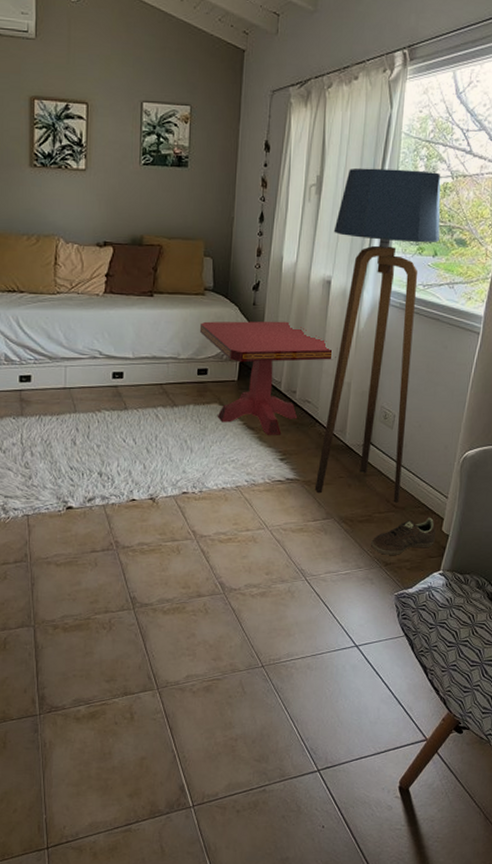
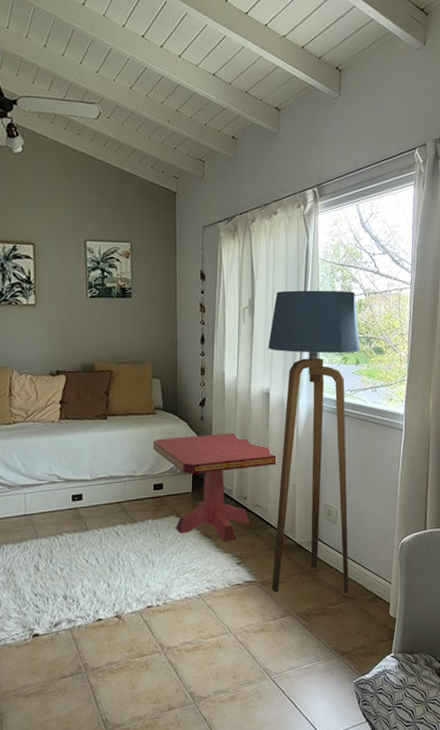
sneaker: present [371,517,436,555] -> none [328,603,384,645]

